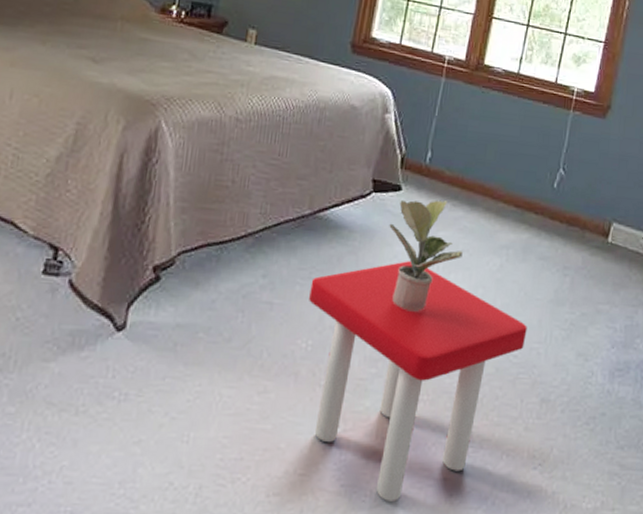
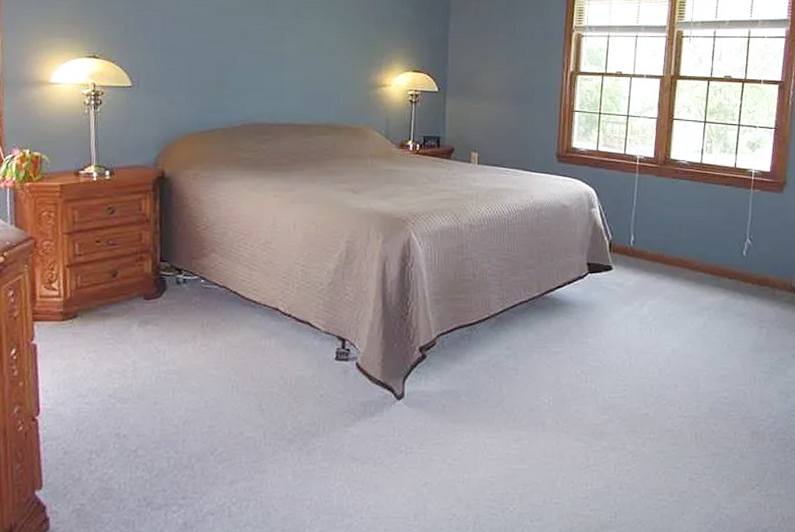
stool: present [309,261,527,502] -> none [546,327,733,521]
potted plant: present [389,199,463,312] -> none [605,275,670,367]

